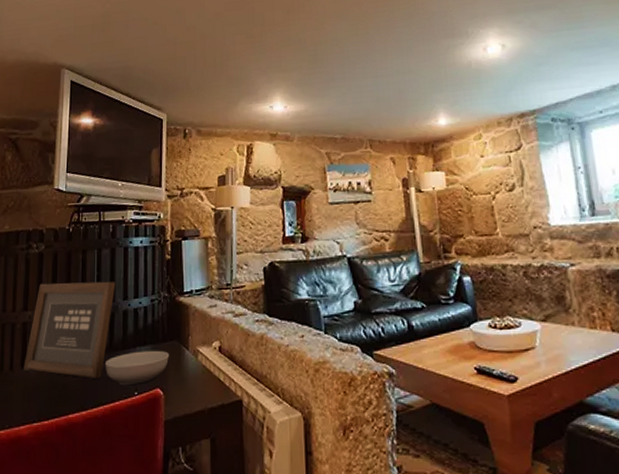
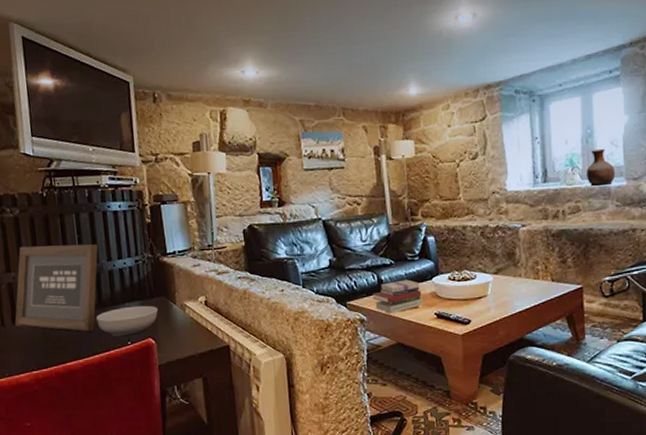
books: none [401,326,461,367] -> present [372,279,424,314]

